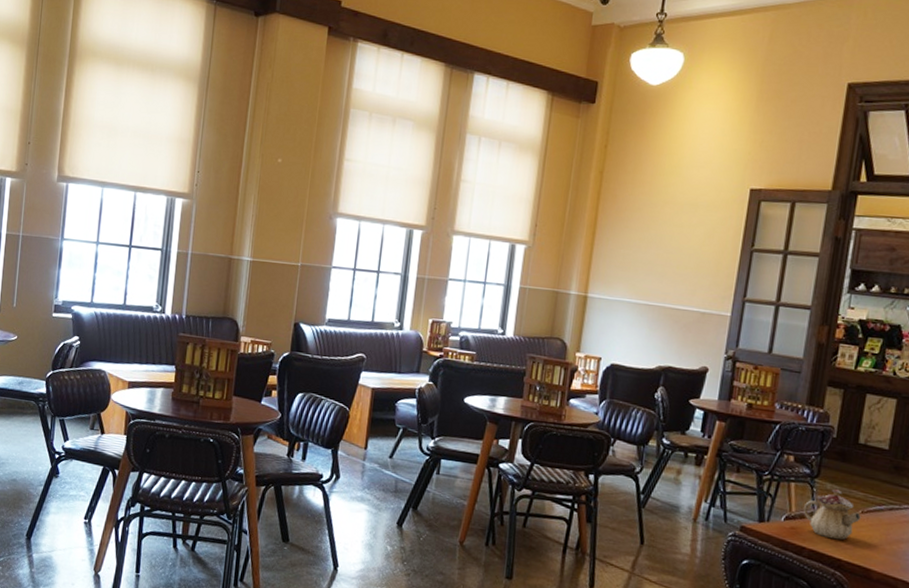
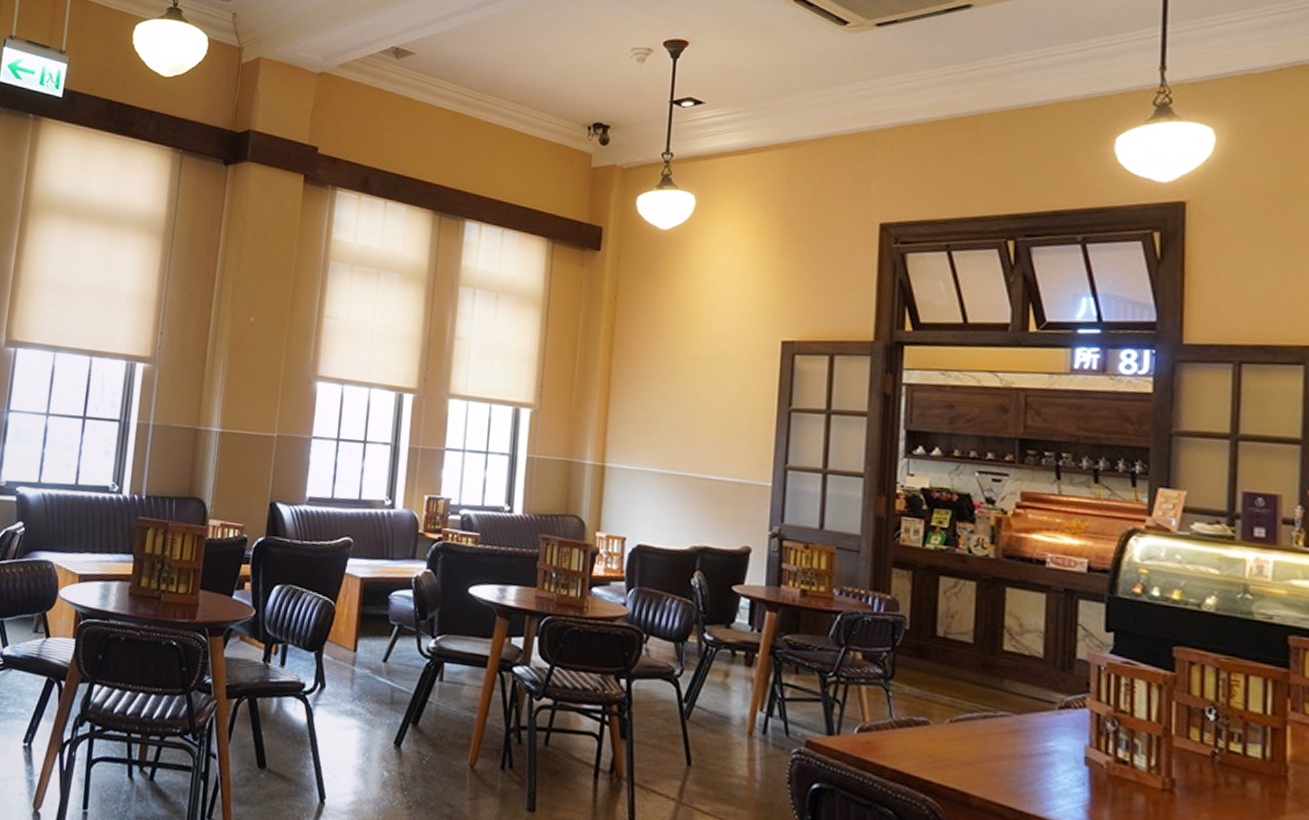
teapot: present [803,489,861,540] -> none [879,693,949,757]

